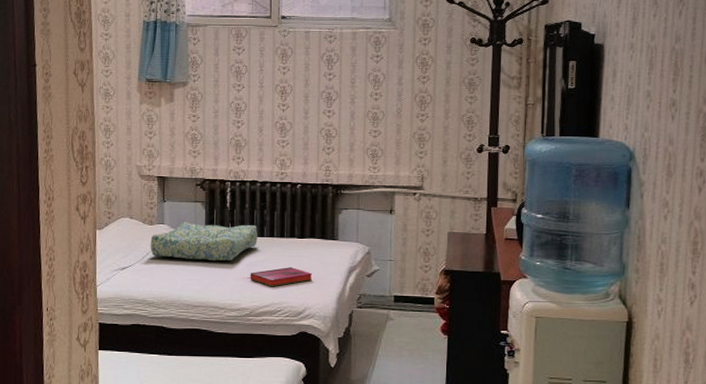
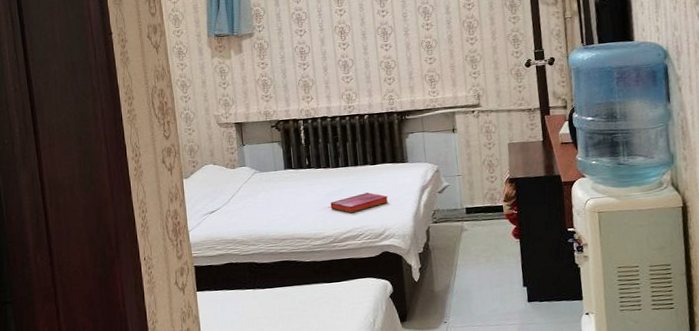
seat cushion: present [150,221,258,262] -> none [234,158,334,198]

